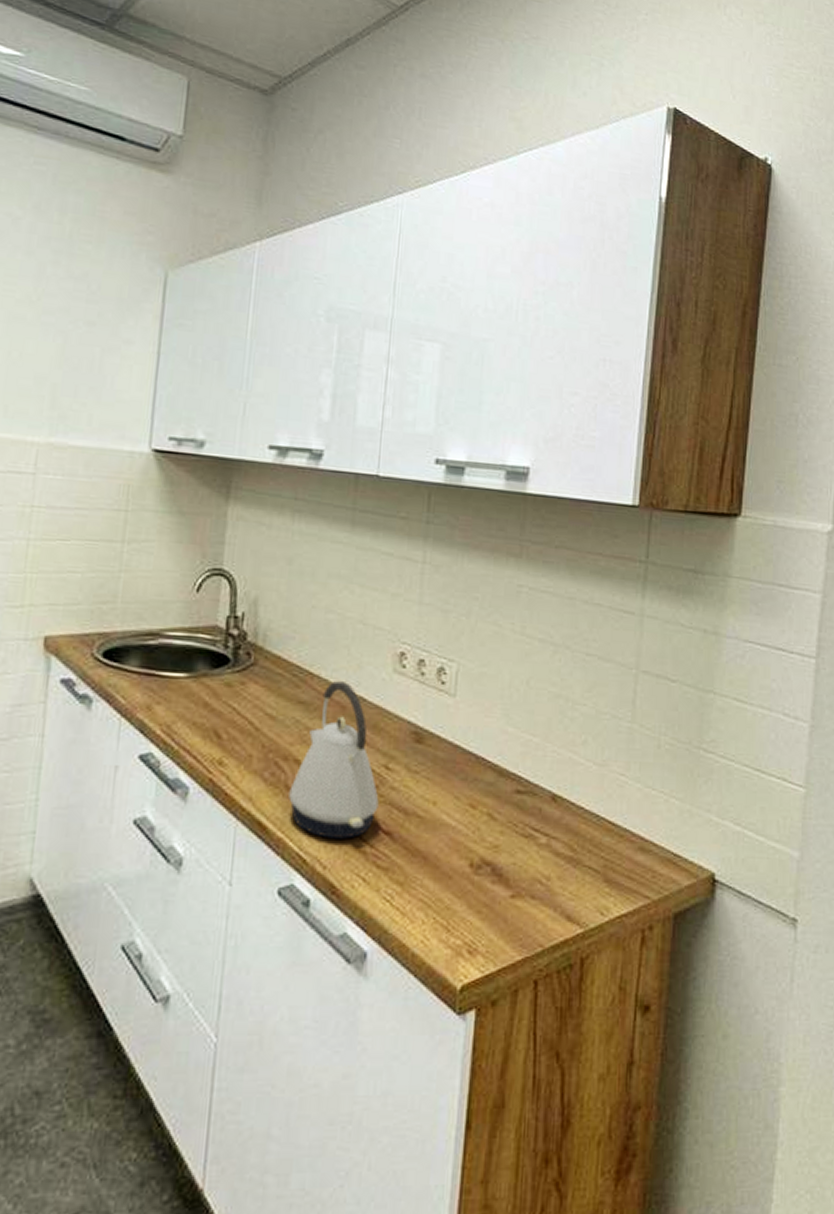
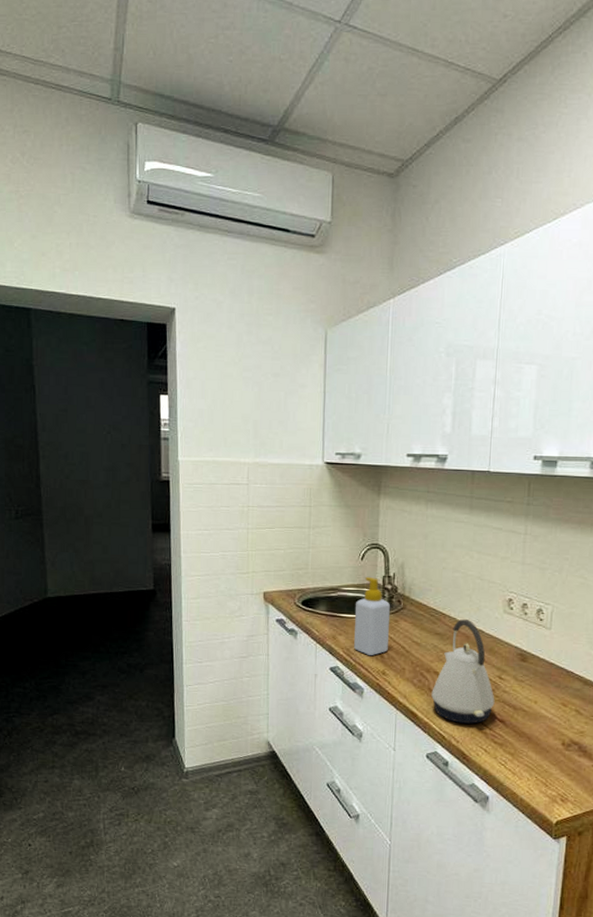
soap bottle: none [178,616,236,735] -> present [354,576,391,655]

